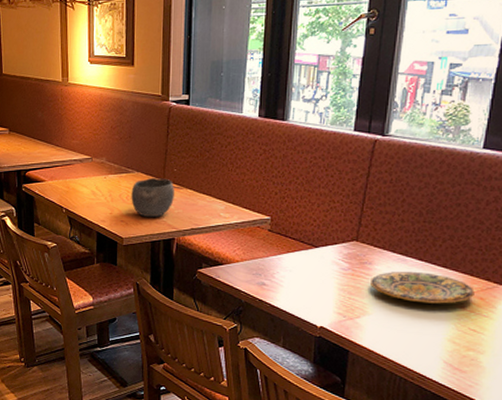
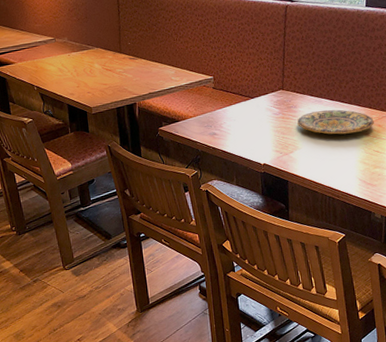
bowl: present [131,177,174,218] -> none [93,51,131,87]

